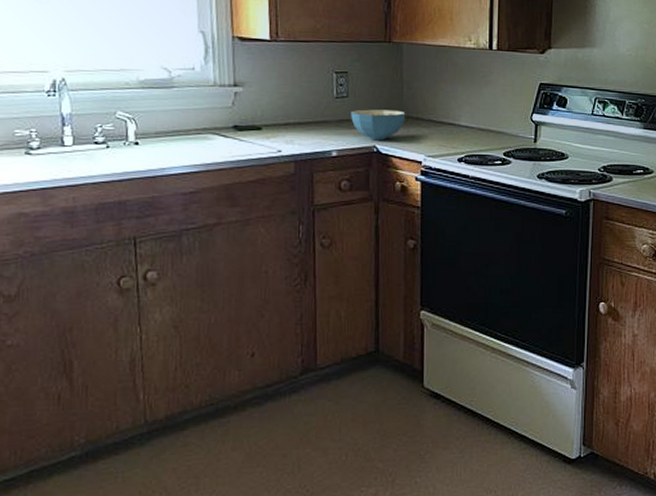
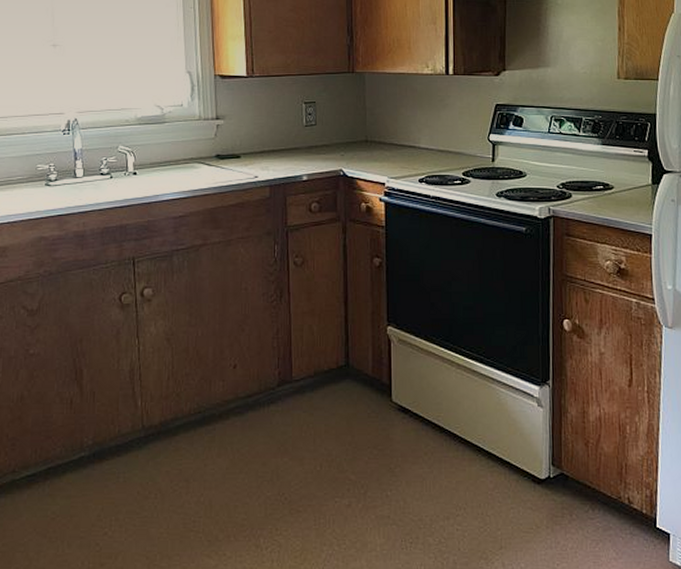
cereal bowl: present [351,109,406,141] -> none [319,135,369,165]

